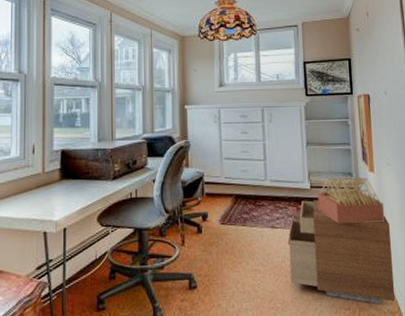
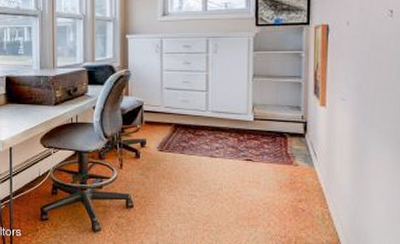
filing cabinet: present [287,200,396,304] -> none [226,132,338,235]
architectural model: present [317,177,385,223] -> none [260,110,333,156]

